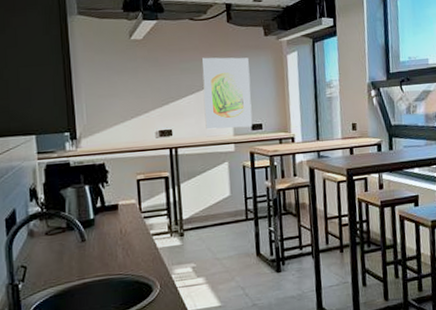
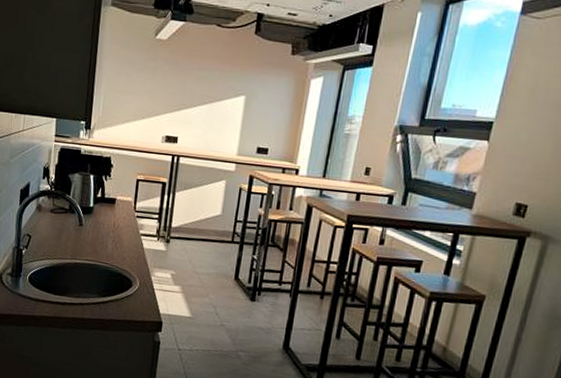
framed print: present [201,57,253,130] -> none [211,68,269,150]

